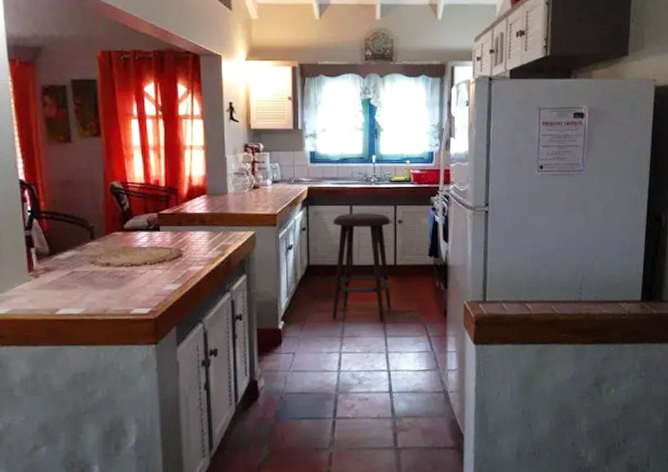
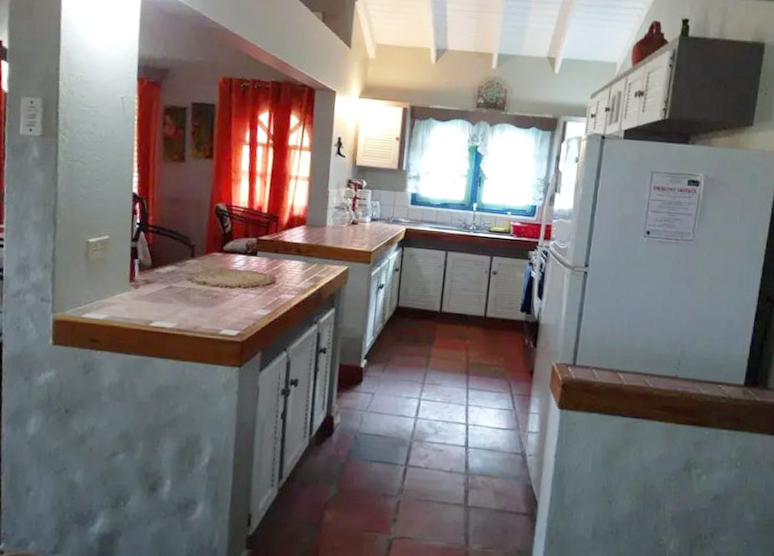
stool: present [332,212,392,322] -> none [415,258,486,373]

